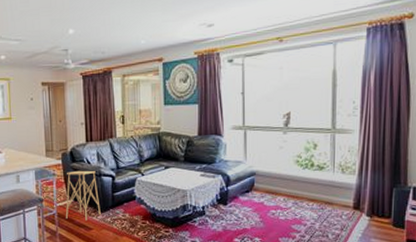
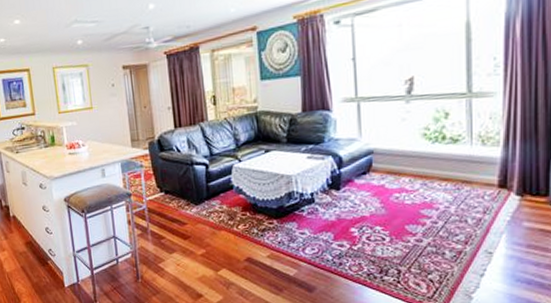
side table: present [65,170,101,222] -> none [155,159,195,216]

